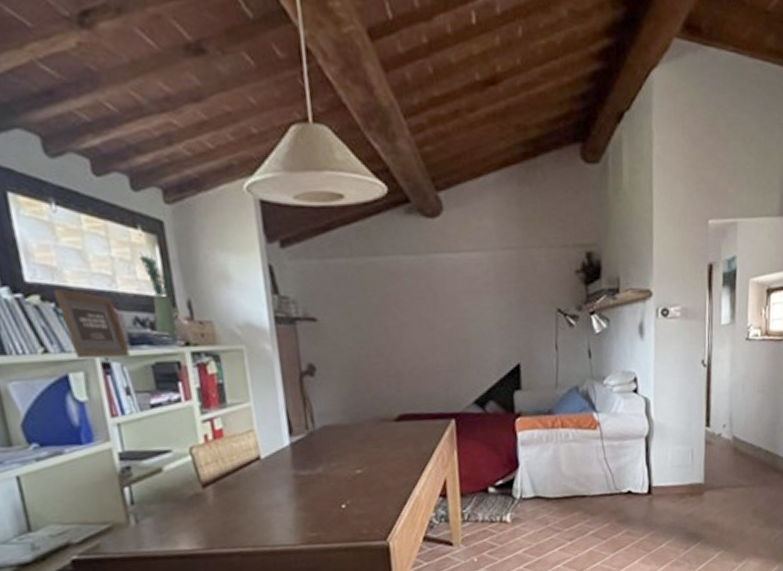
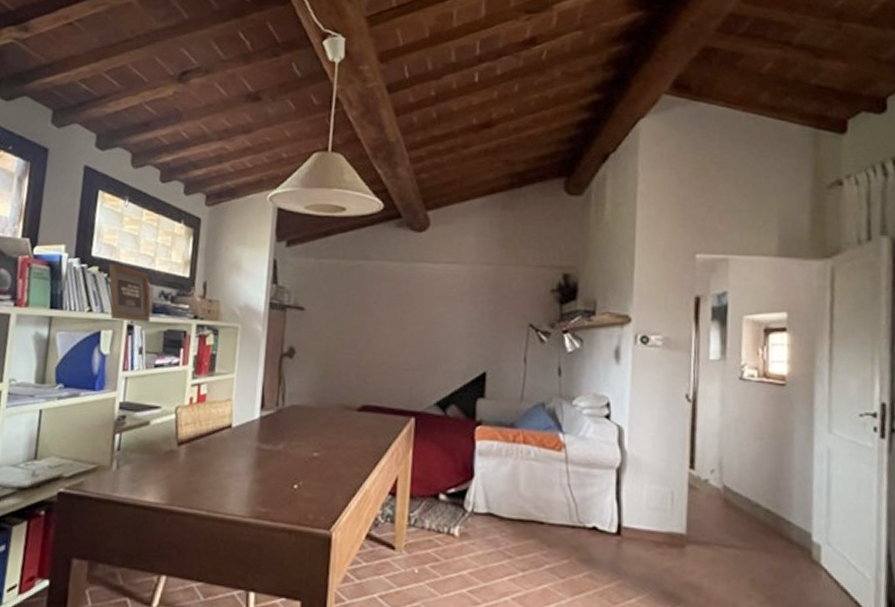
vase: present [139,252,179,357] -> none [175,240,198,326]

